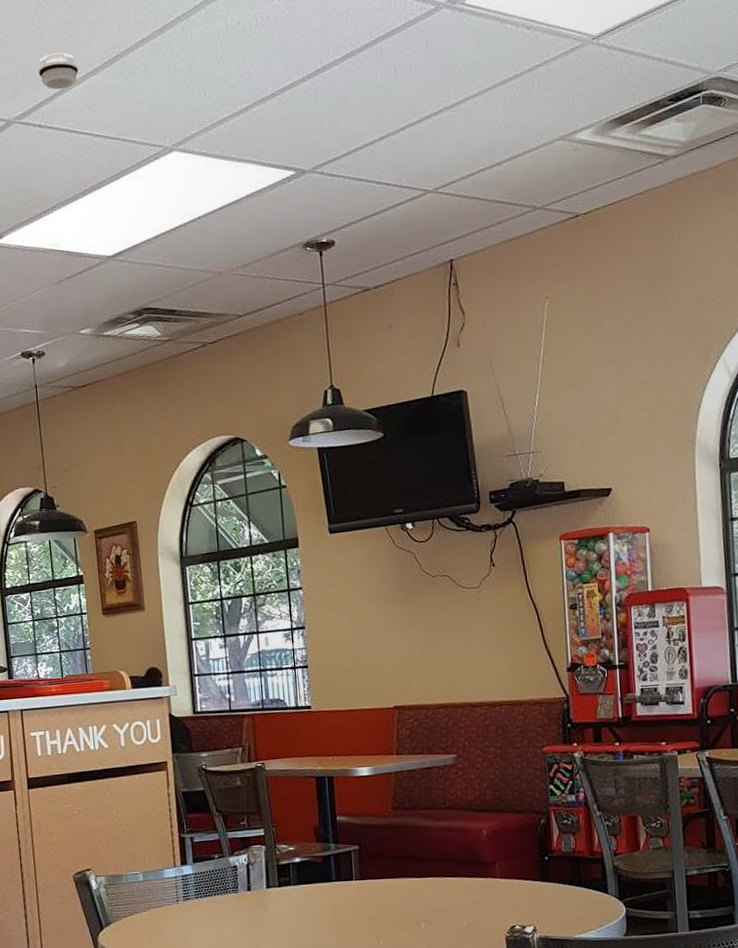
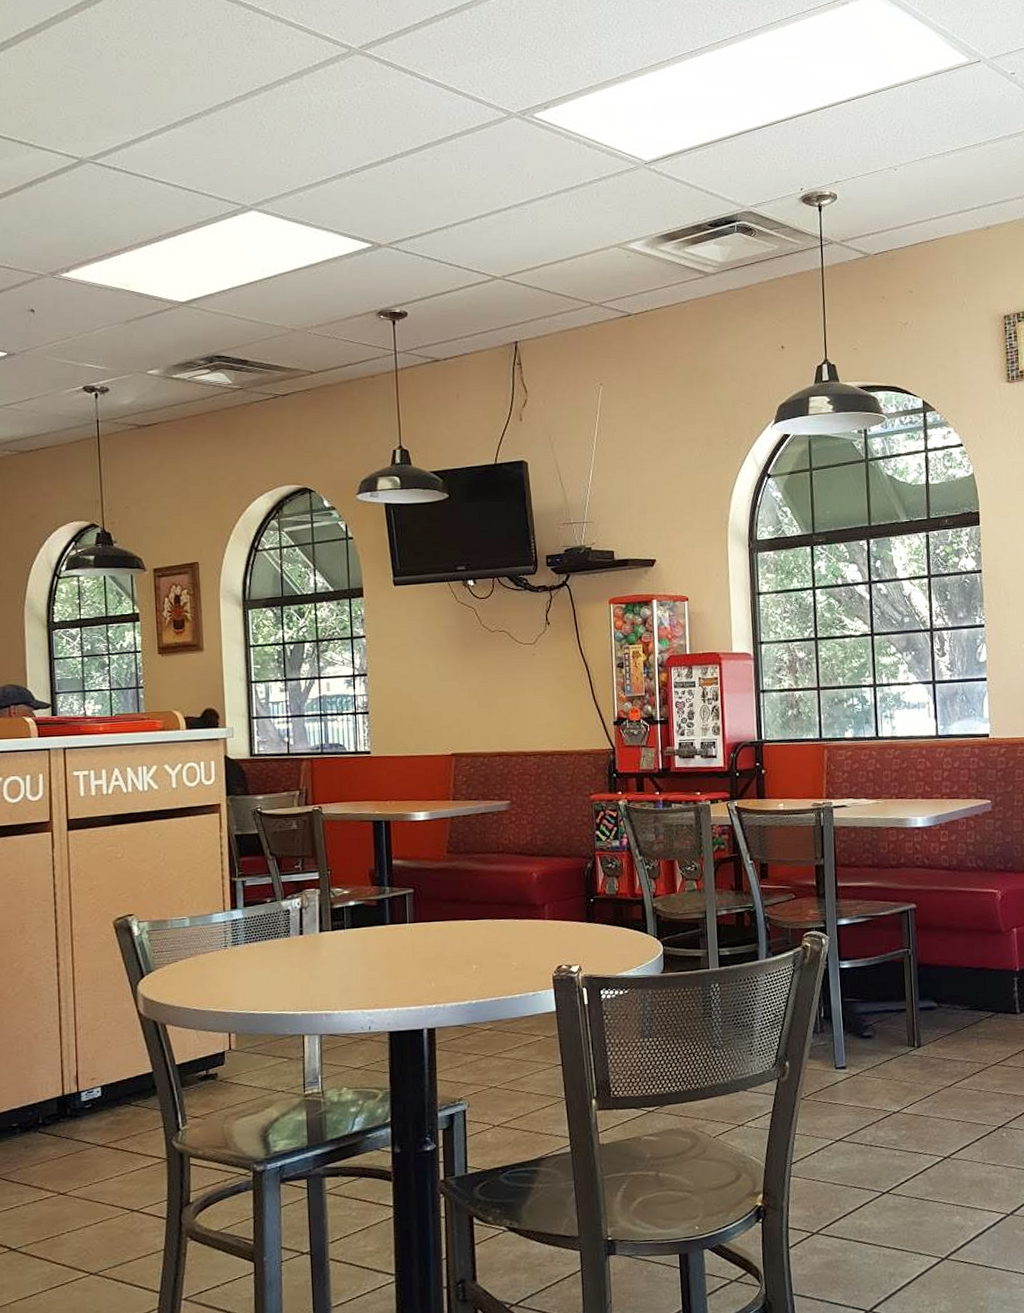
smoke detector: present [38,52,79,90] -> none [116,102,158,137]

